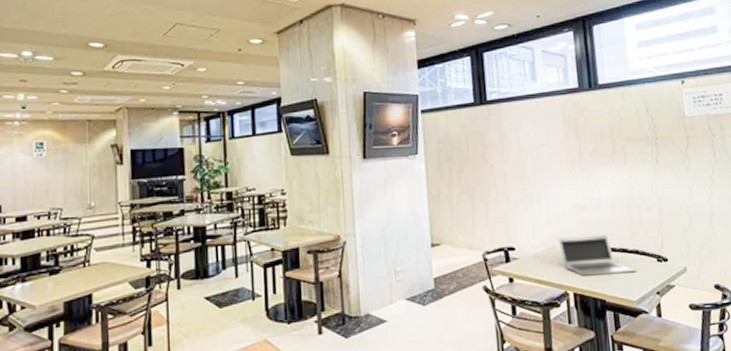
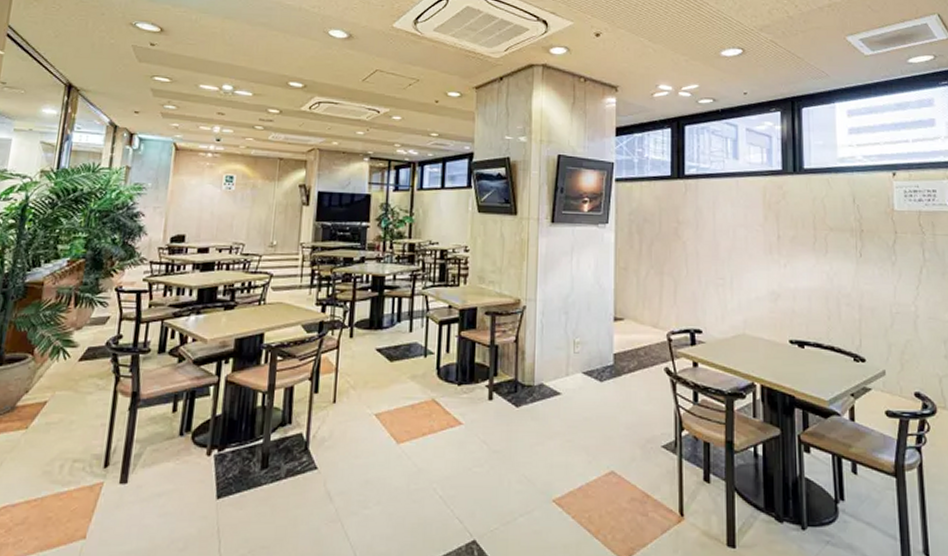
laptop: present [558,234,637,276] -> none [748,324,831,370]

